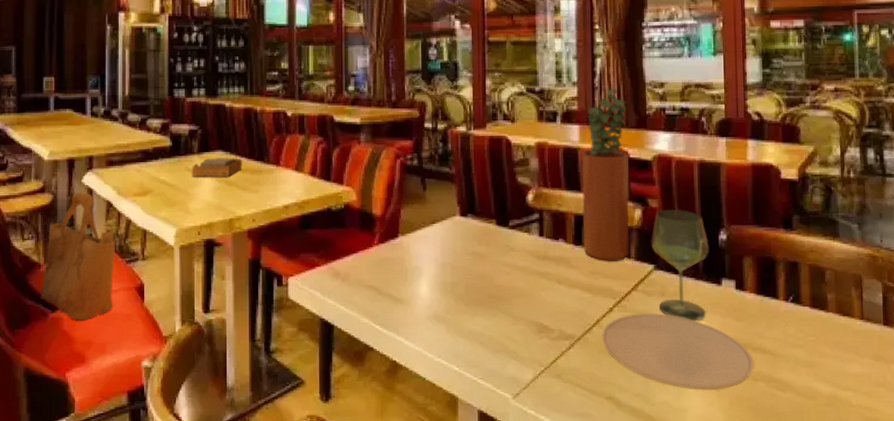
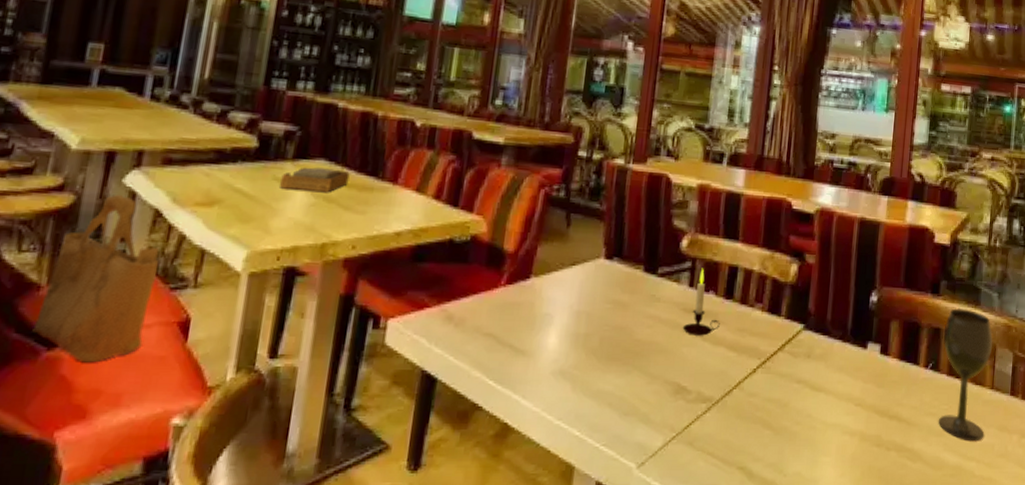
candle: none [538,218,573,280] -> present [682,268,720,336]
vase: present [581,81,630,262] -> none [734,126,797,320]
plate: present [602,313,754,390] -> none [741,376,889,460]
wine glass: present [651,210,709,321] -> none [803,266,860,385]
wine glass: none [801,242,859,372] -> present [938,308,993,442]

